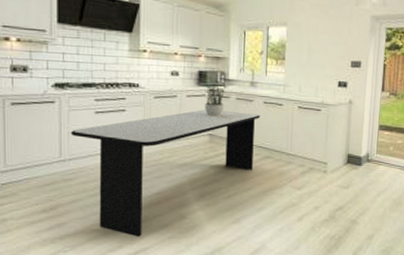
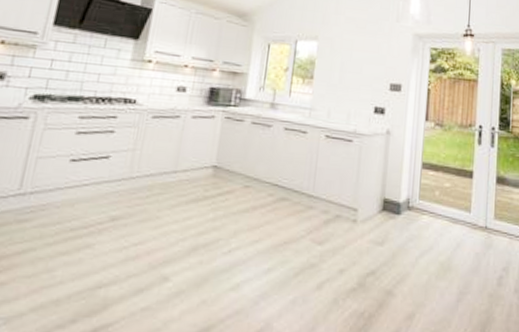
dining table: present [70,109,260,237] -> none [39,134,279,307]
potted plant: present [204,81,228,116] -> none [212,100,243,144]

